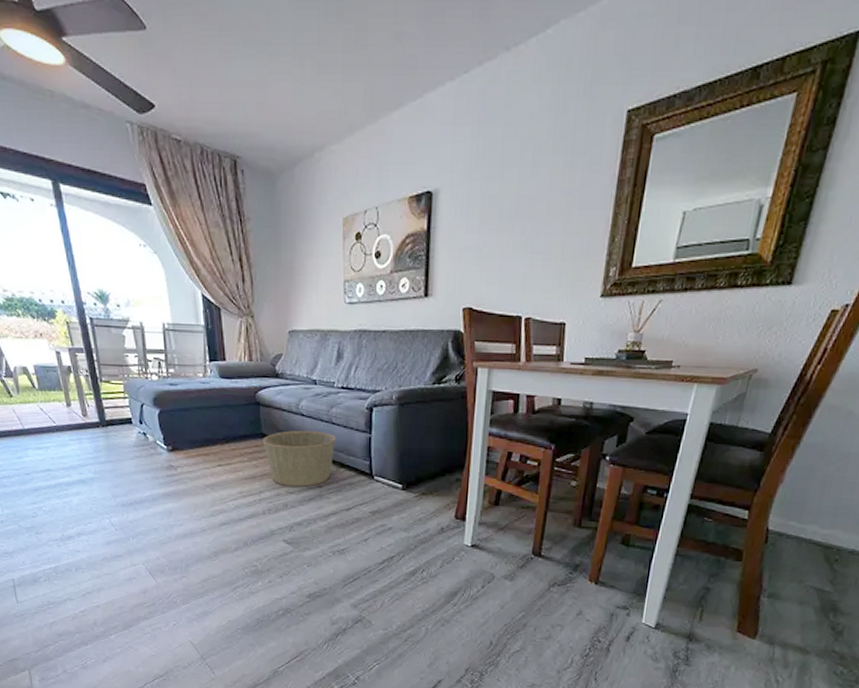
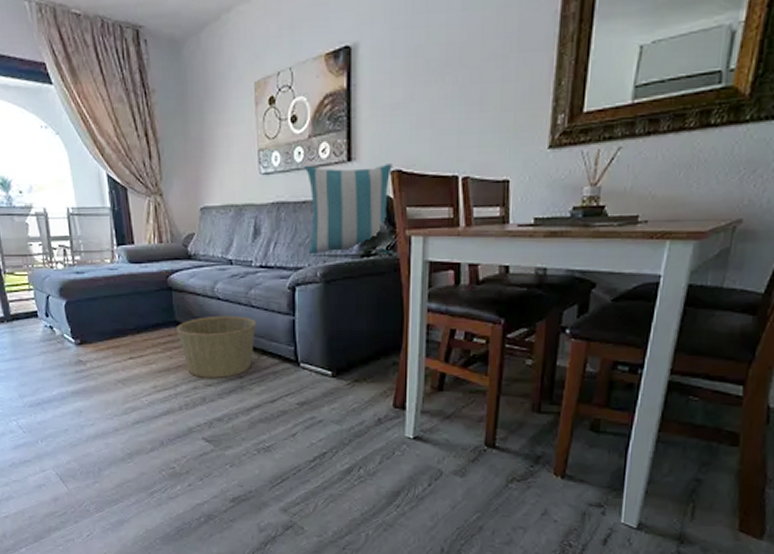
pillow: none [385,297,464,382] -> present [304,164,393,255]

